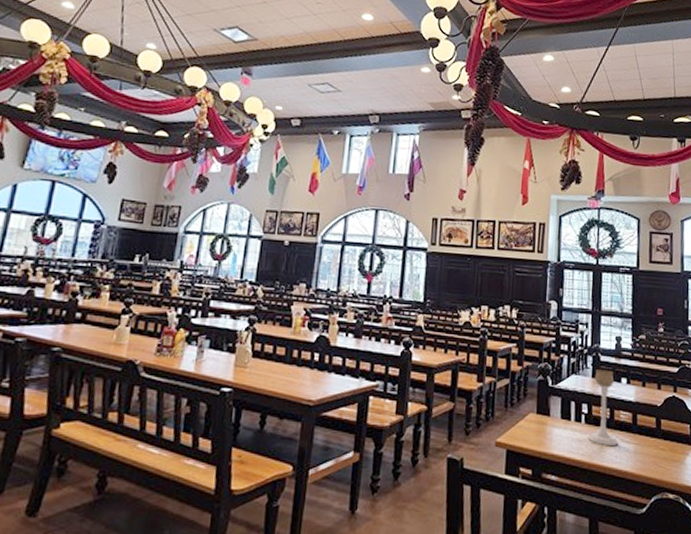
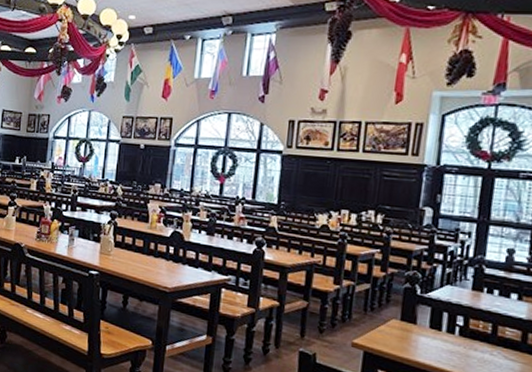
candle holder: present [588,369,619,445] -> none [462,282,501,362]

